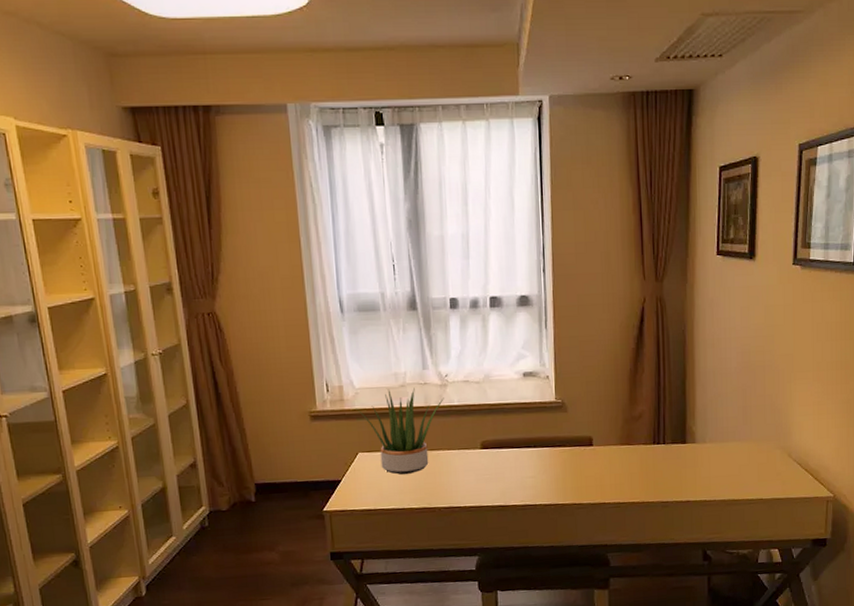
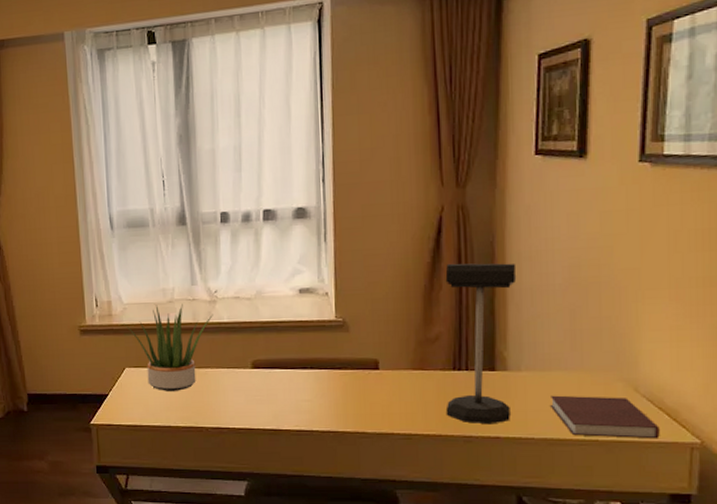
desk lamp: none [647,349,703,491] -> present [445,263,517,425]
notebook: none [727,462,806,496] -> present [549,395,660,439]

